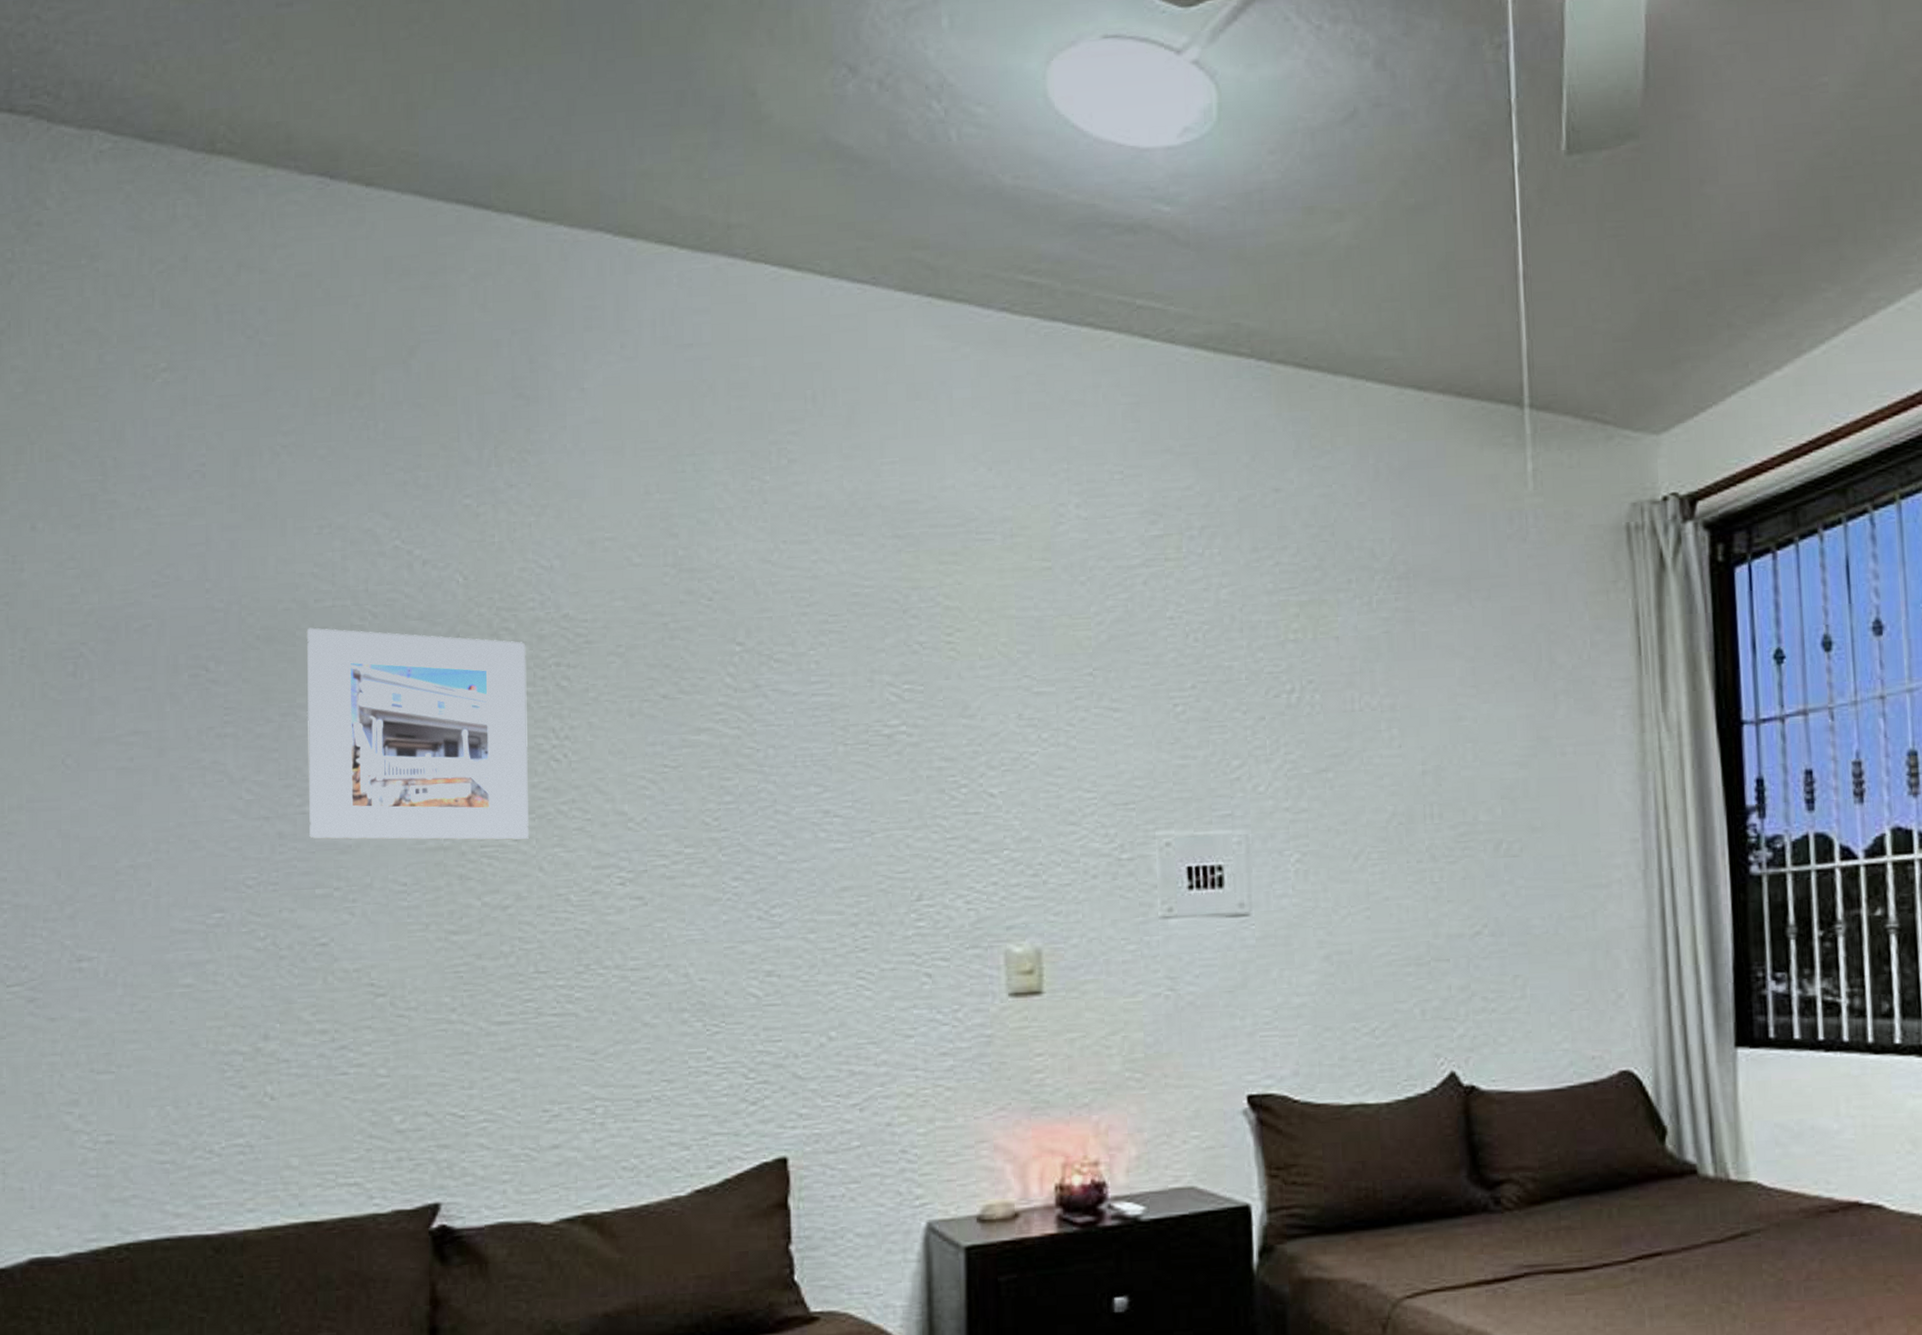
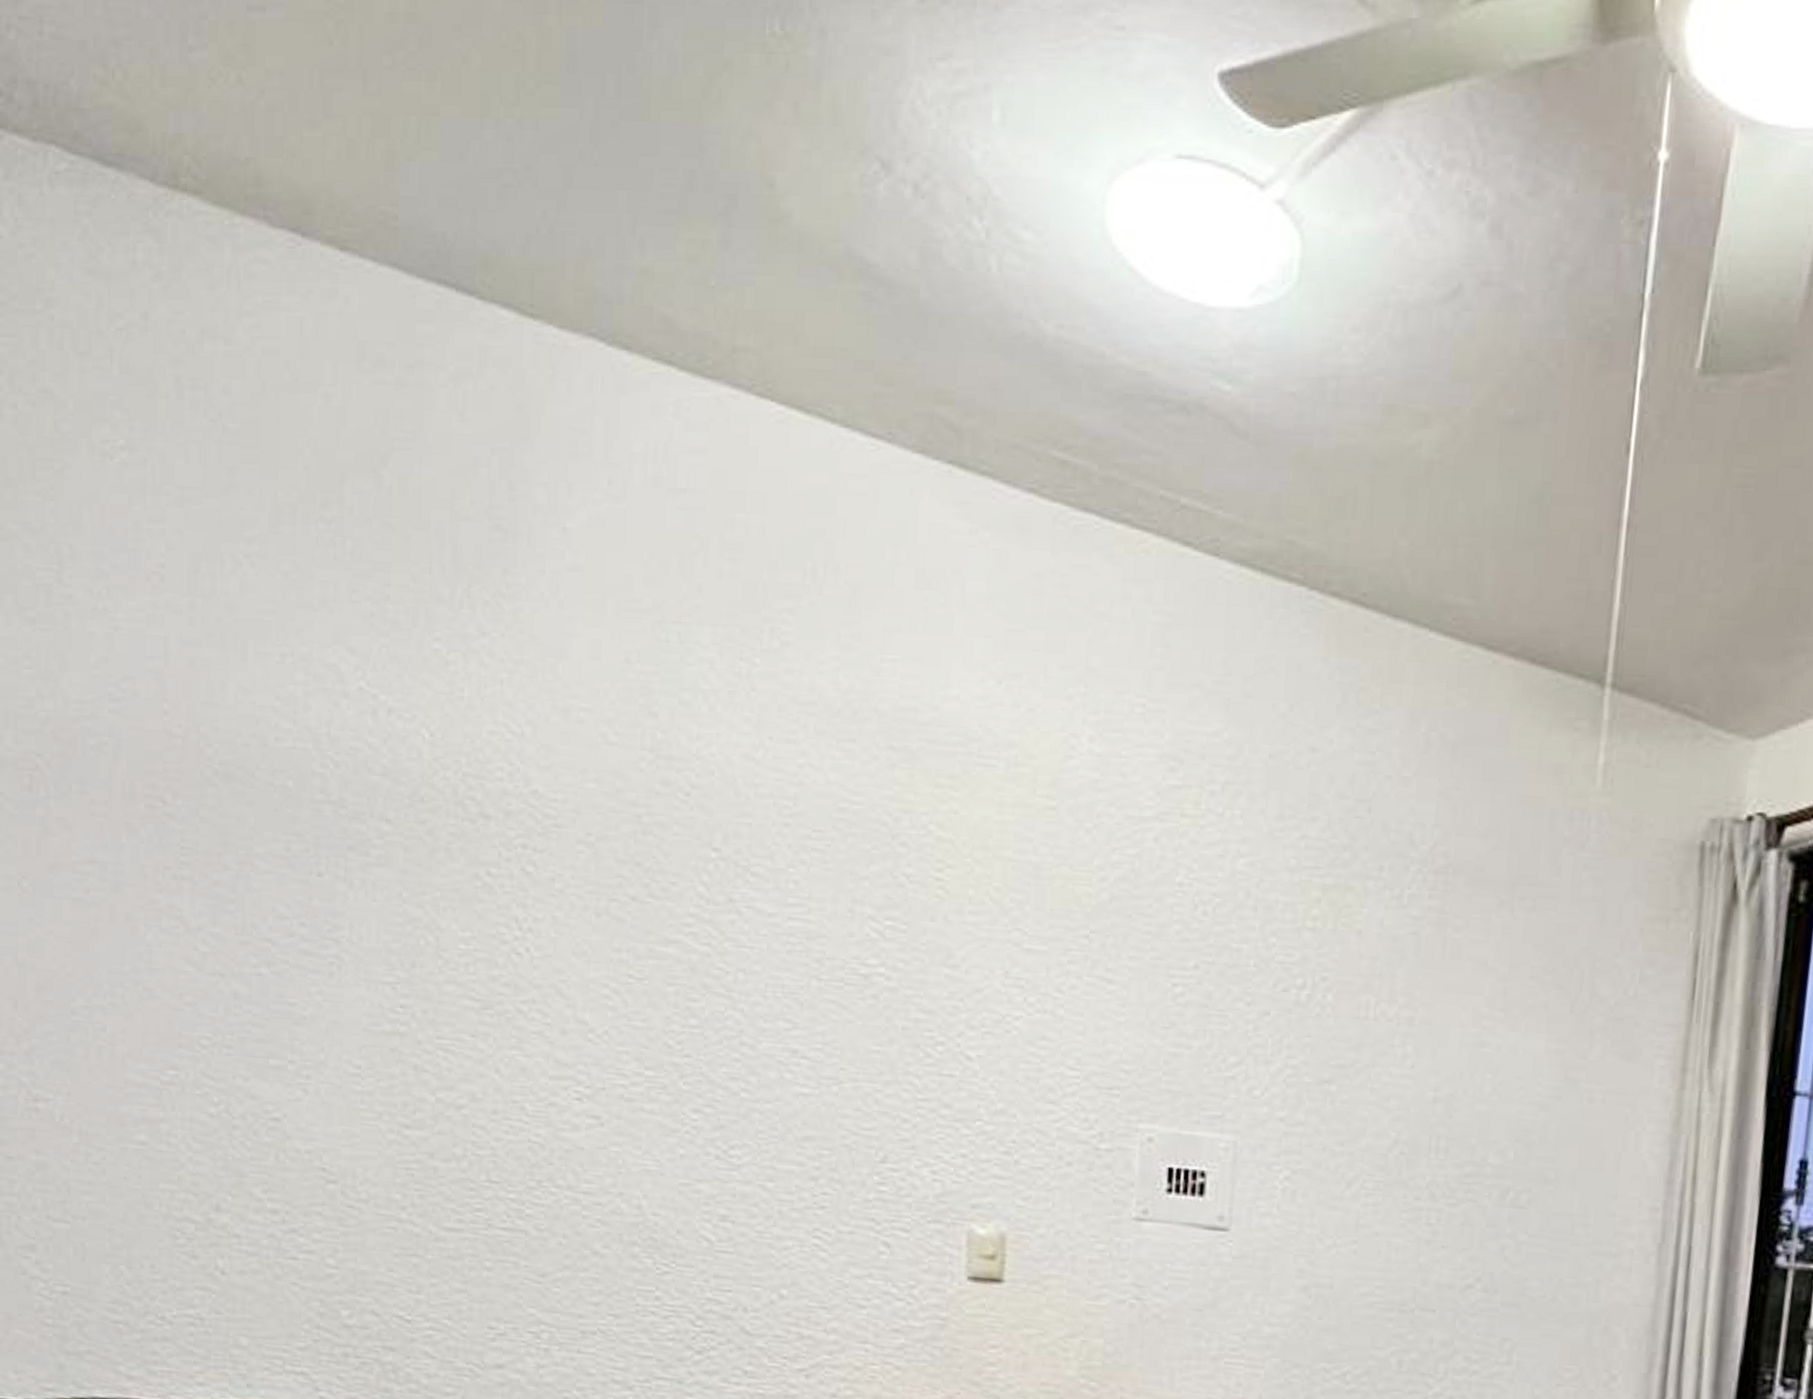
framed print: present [306,627,529,840] -> none [264,769,492,1037]

